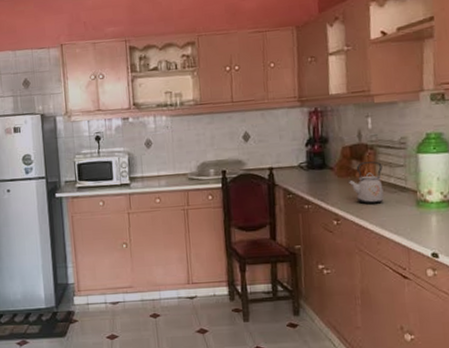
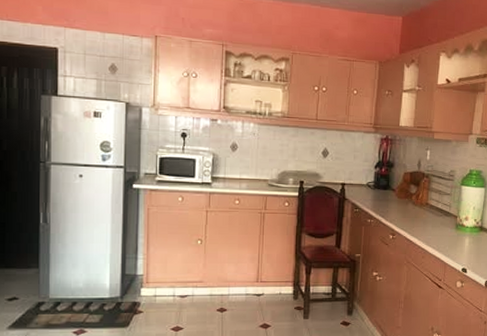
kettle: present [347,161,384,204] -> none [405,188,434,224]

